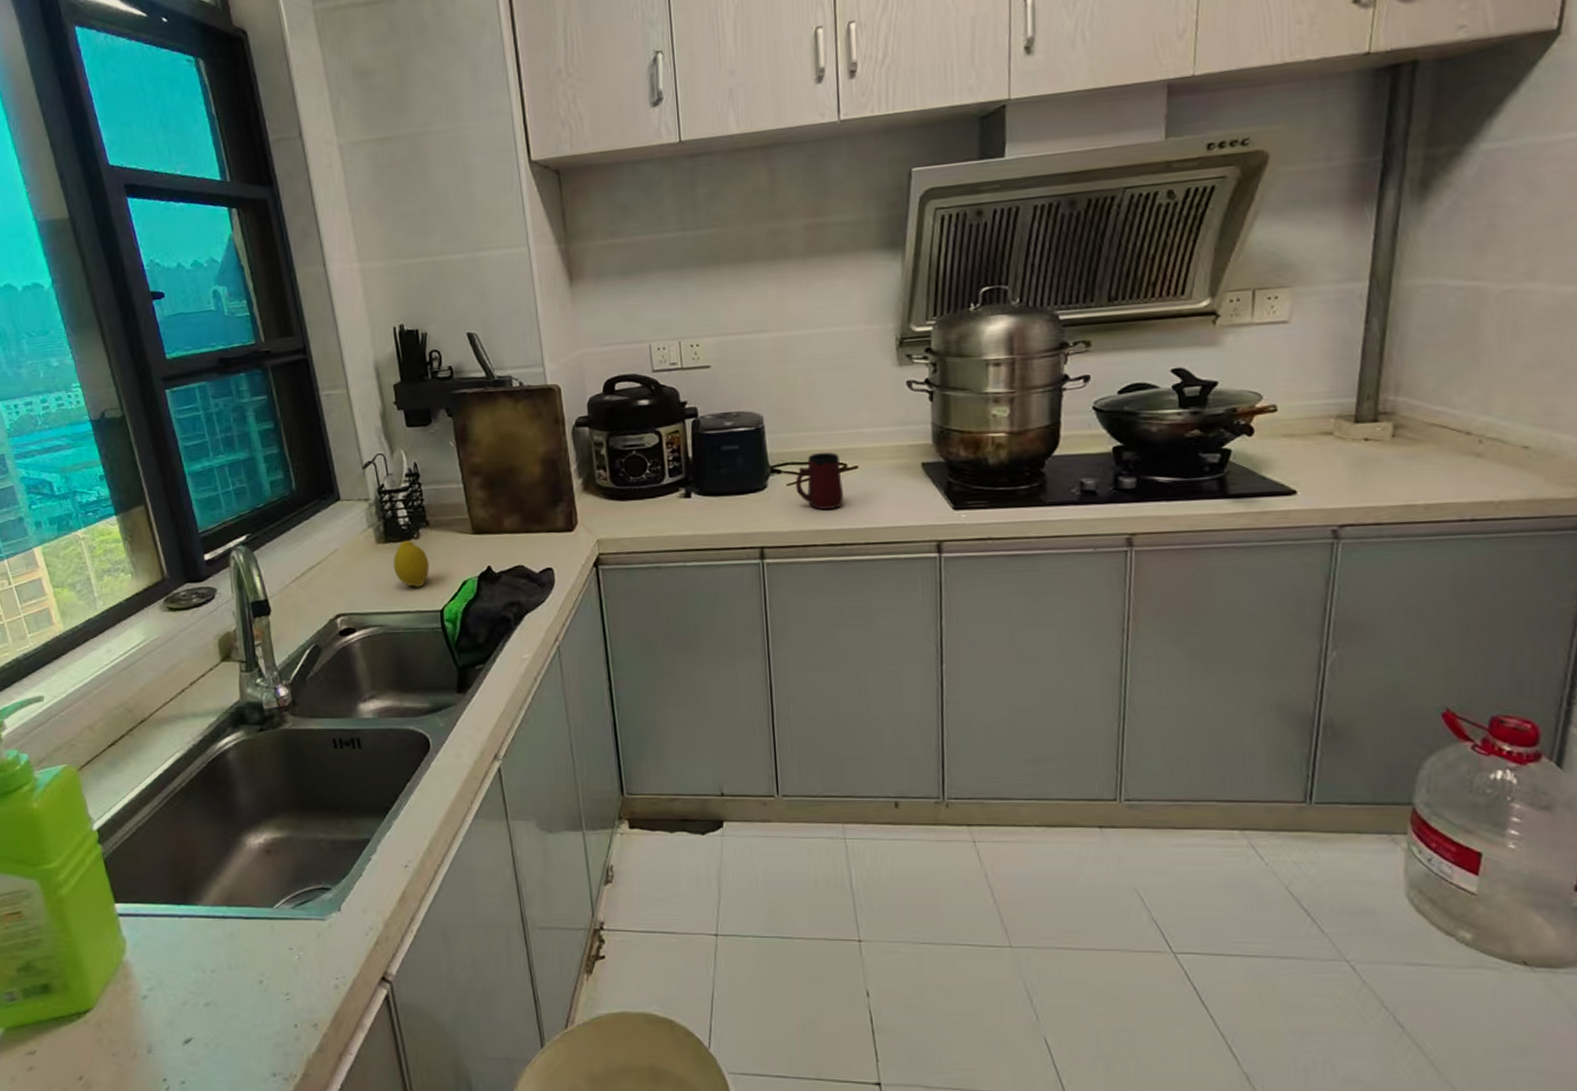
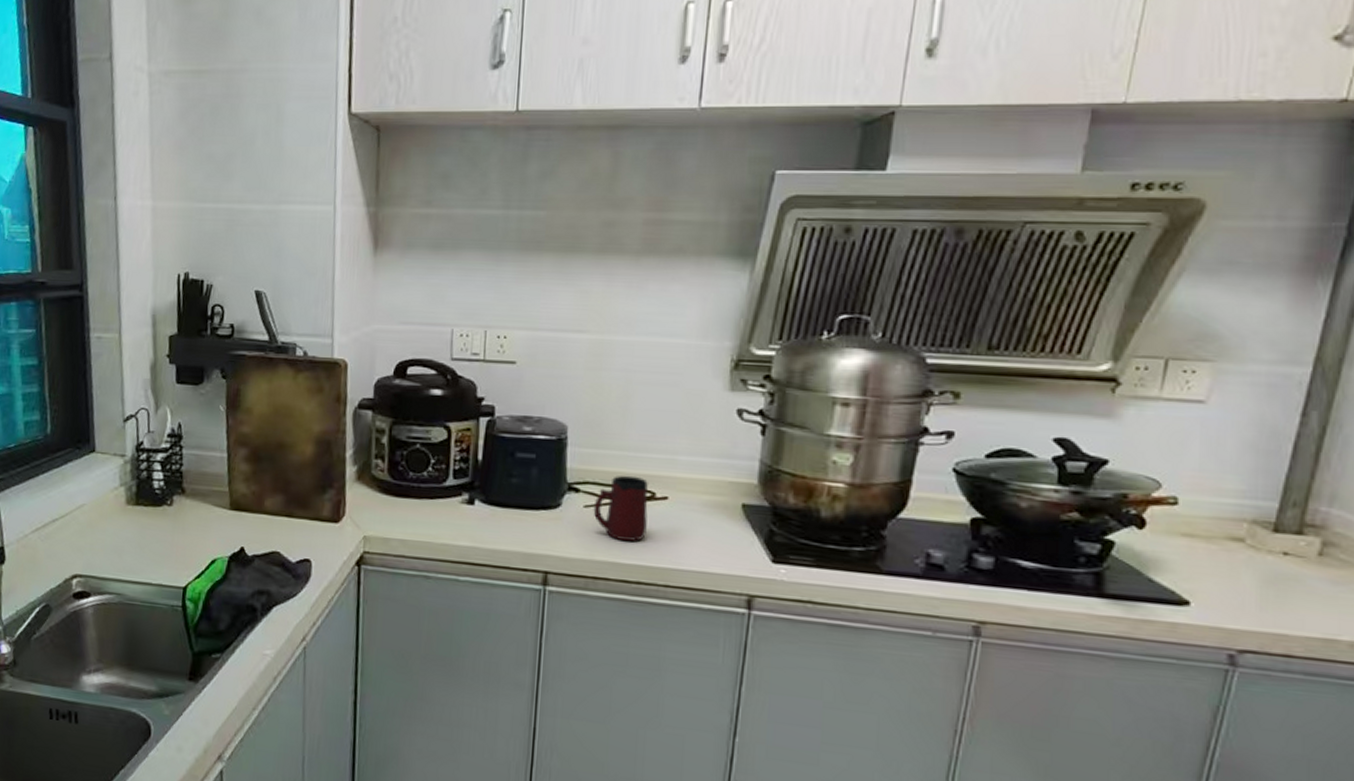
fruit: present [393,539,429,587] -> none [140,505,179,559]

